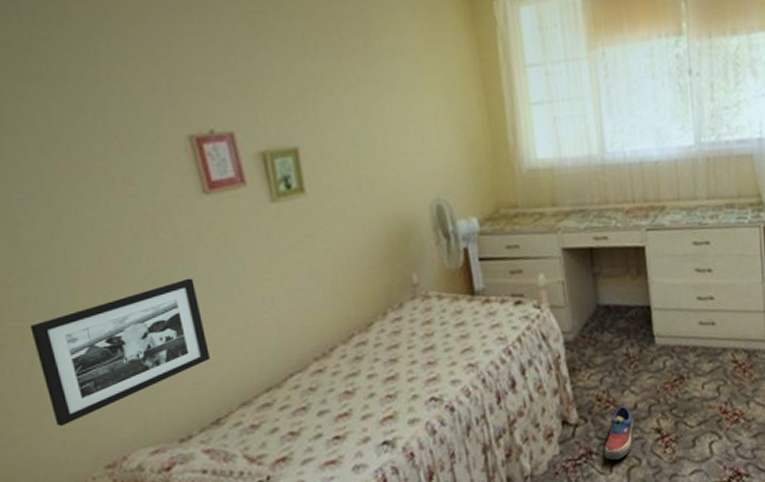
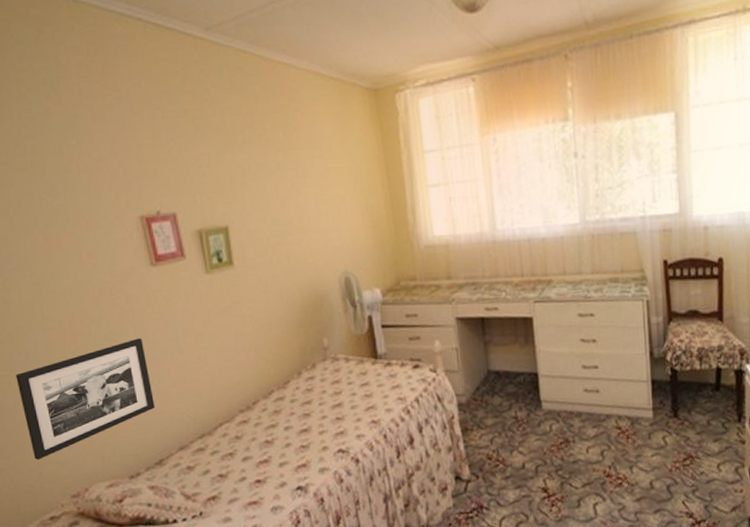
shoe: present [604,406,634,460] -> none [494,465,522,515]

